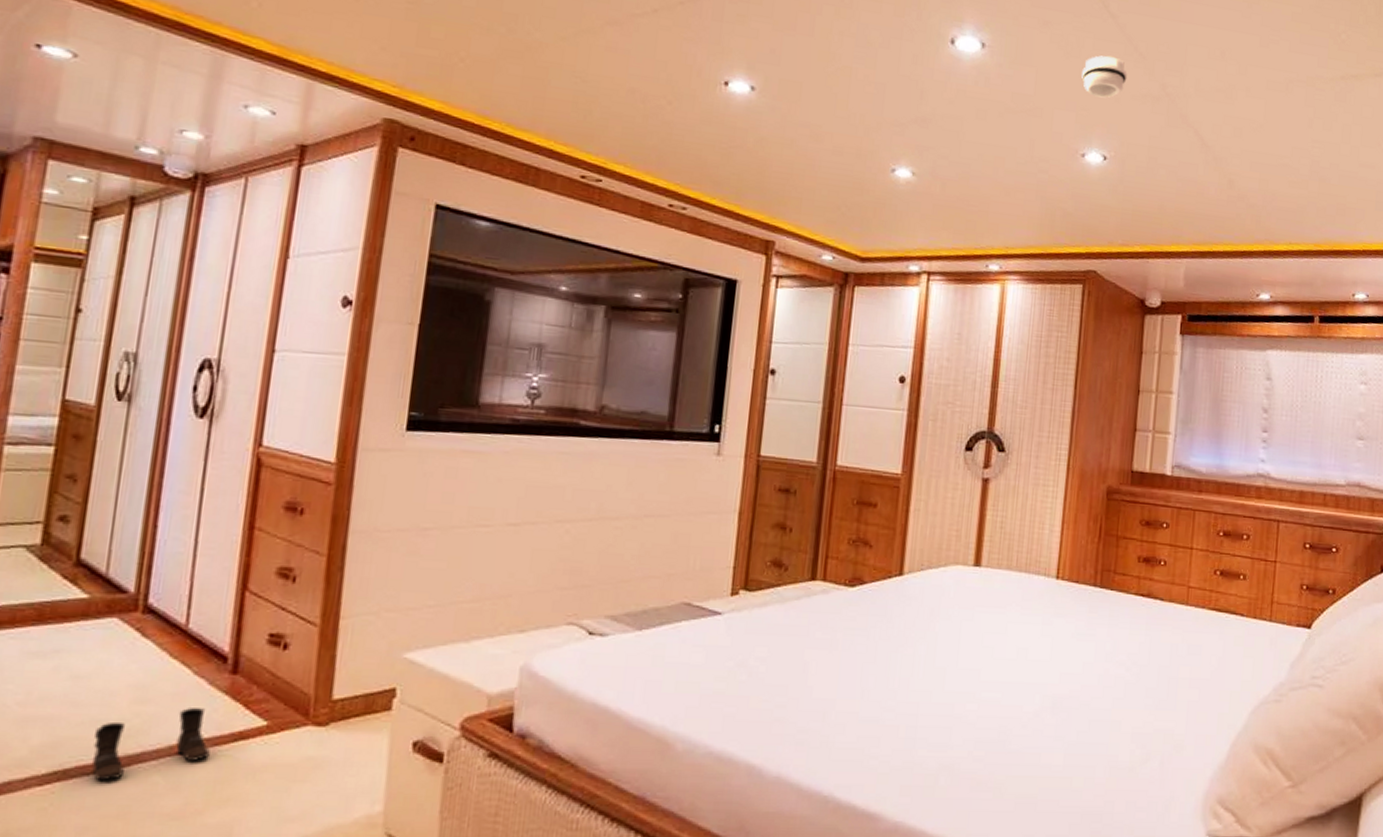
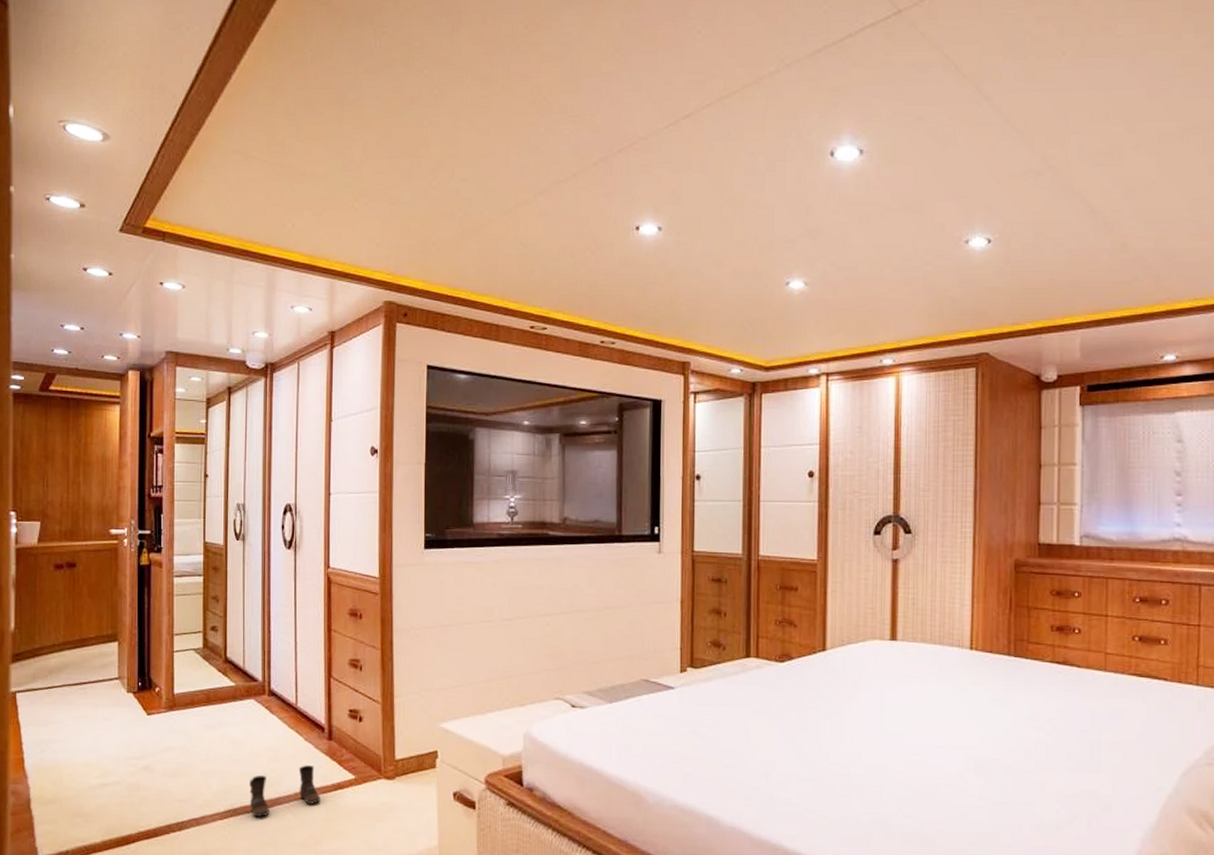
smoke detector: present [1082,55,1128,98] -> none [960,139,1007,182]

